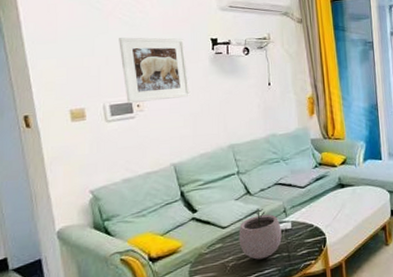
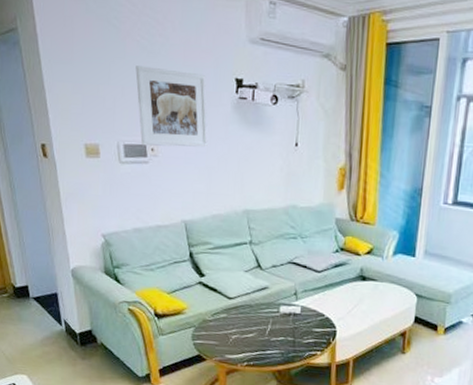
plant pot: present [238,208,282,260] -> none [244,285,290,339]

